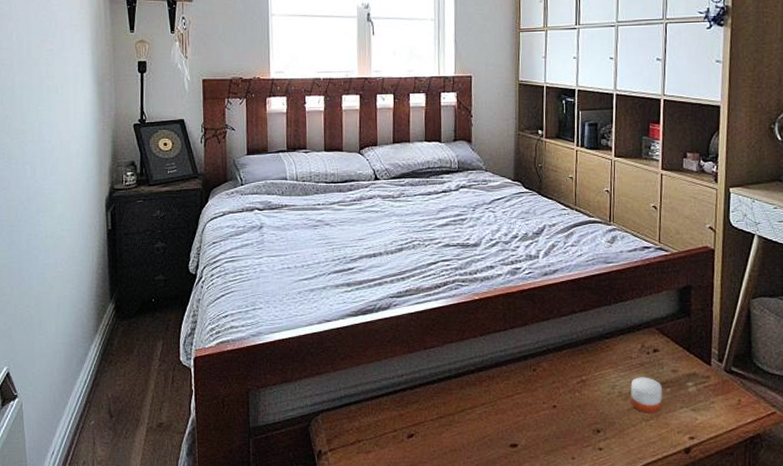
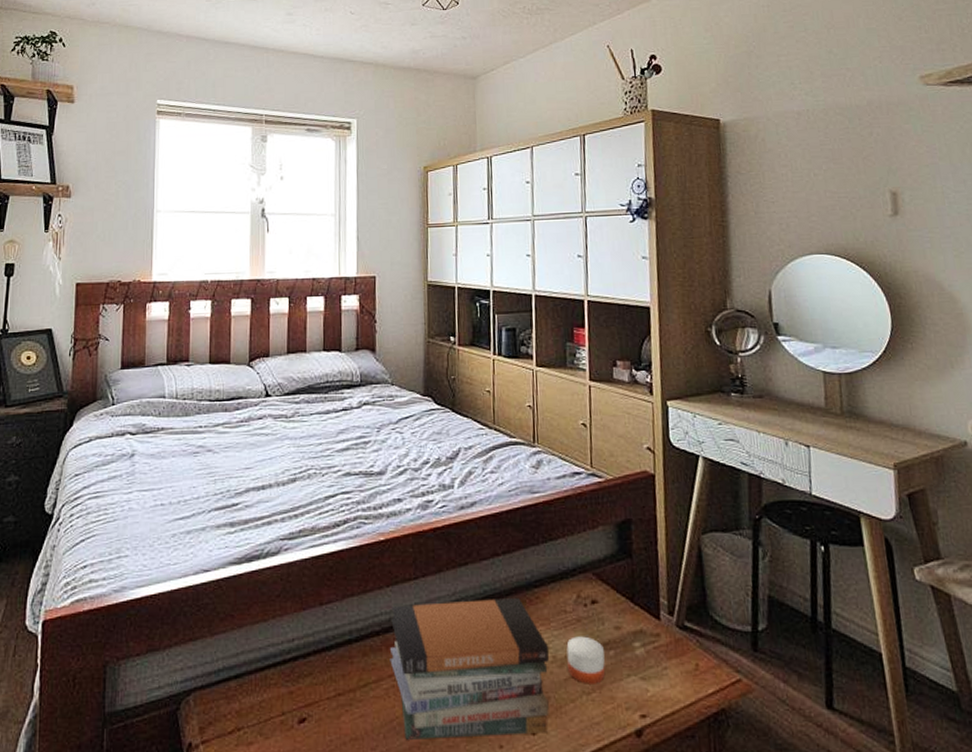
book stack: none [482,346,616,452] -> present [389,597,549,740]

